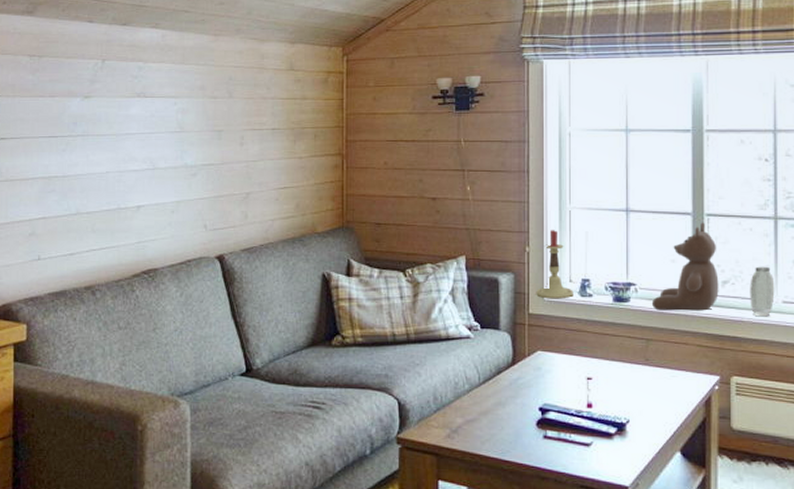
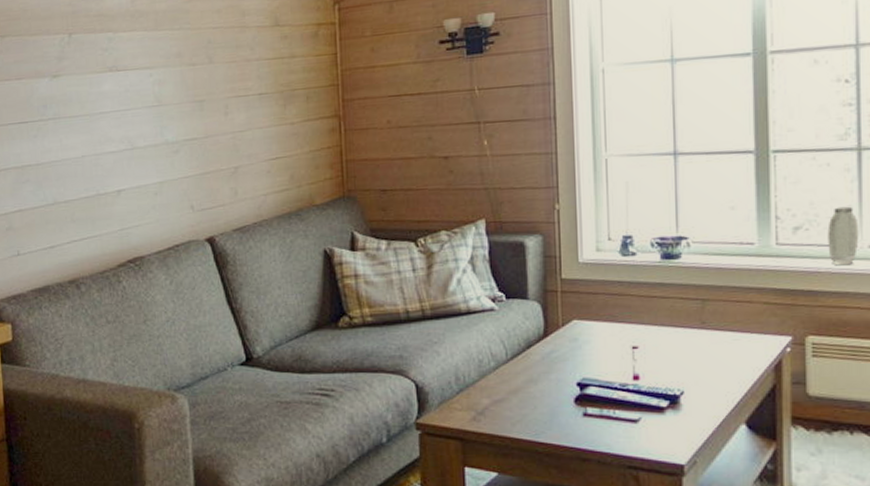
candlestick: present [536,230,574,299] -> none [569,182,613,262]
teddy bear: present [651,222,719,311] -> none [707,160,789,266]

